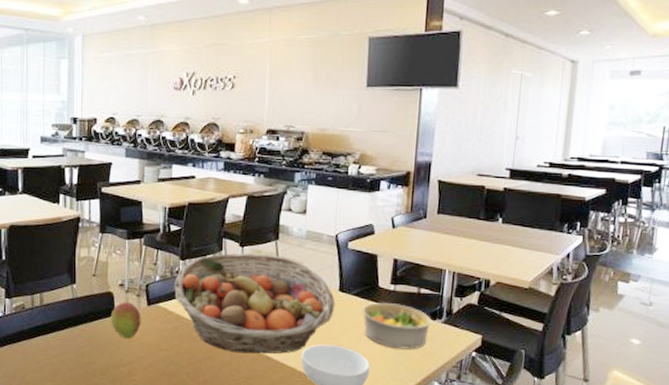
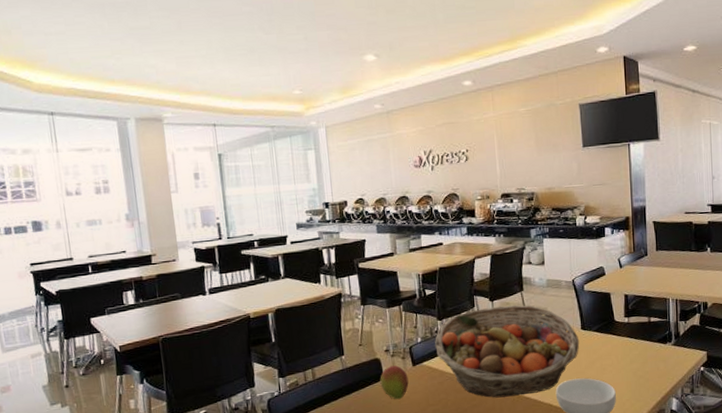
bowl: present [361,303,431,350] -> none [603,333,663,374]

